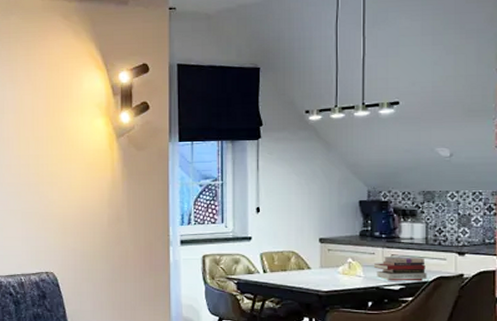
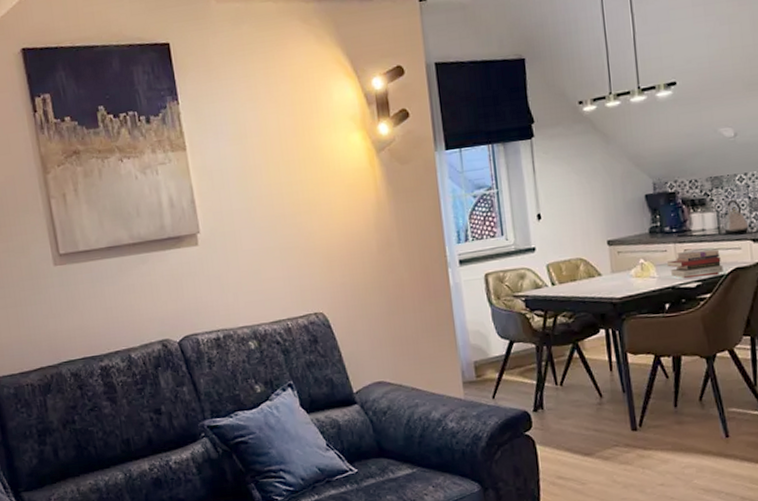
kettle: none [431,213,456,247] -> present [723,199,749,236]

